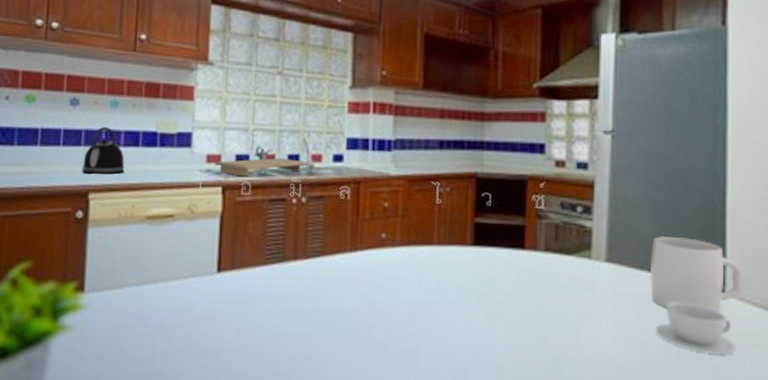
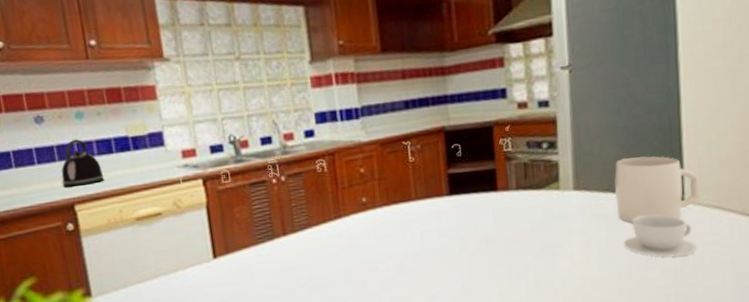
cutting board: present [215,158,308,177] -> none [191,141,281,166]

